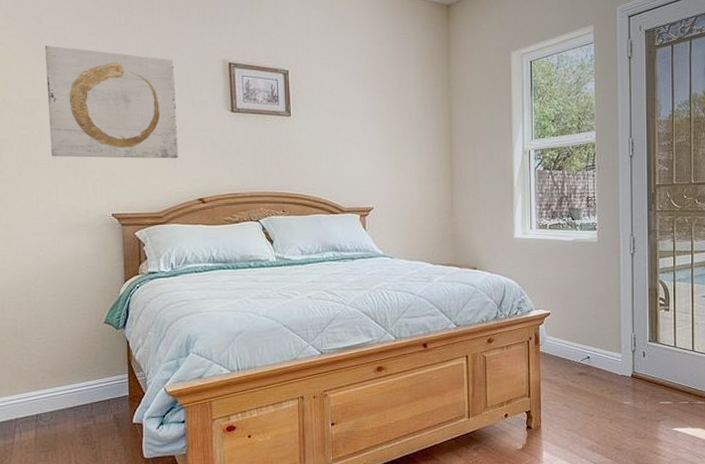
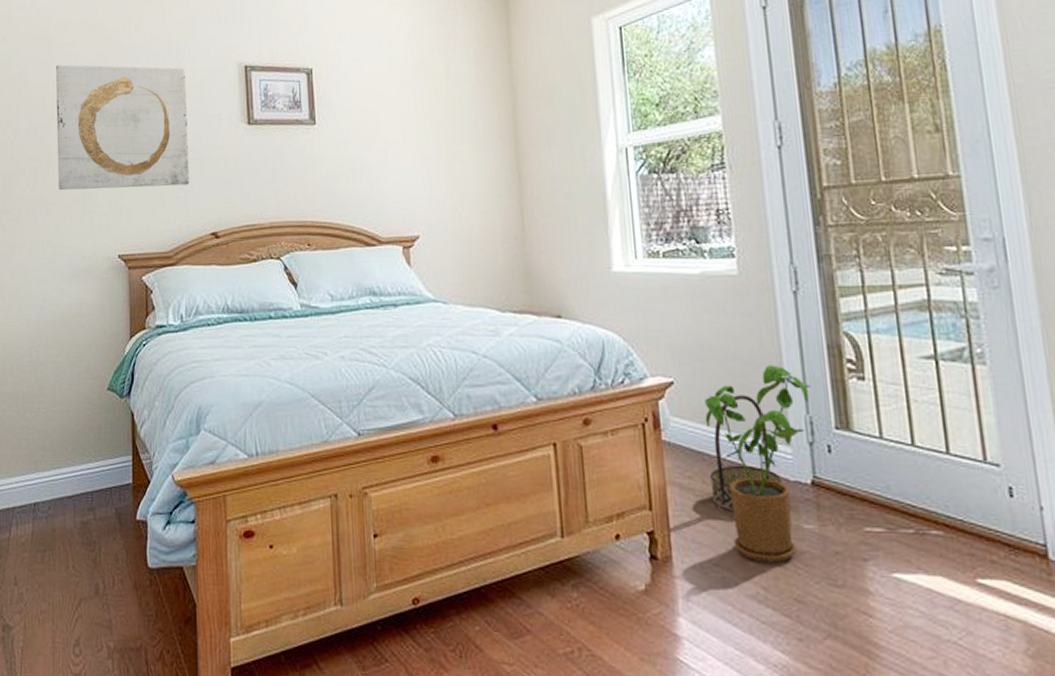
house plant: none [569,301,636,427] -> present [705,365,810,563]
basket: none [569,321,613,396] -> present [710,395,782,512]

